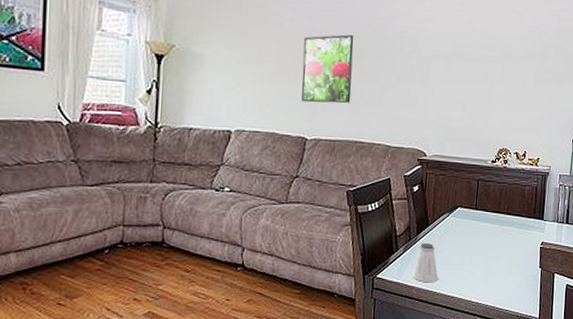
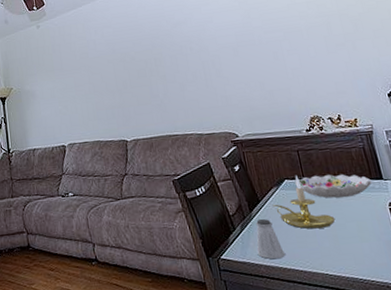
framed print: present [301,34,354,104] -> none [107,49,157,111]
candle holder: none [440,205,492,258] -> present [272,176,336,229]
decorative bowl: none [466,207,534,233] -> present [294,174,372,198]

